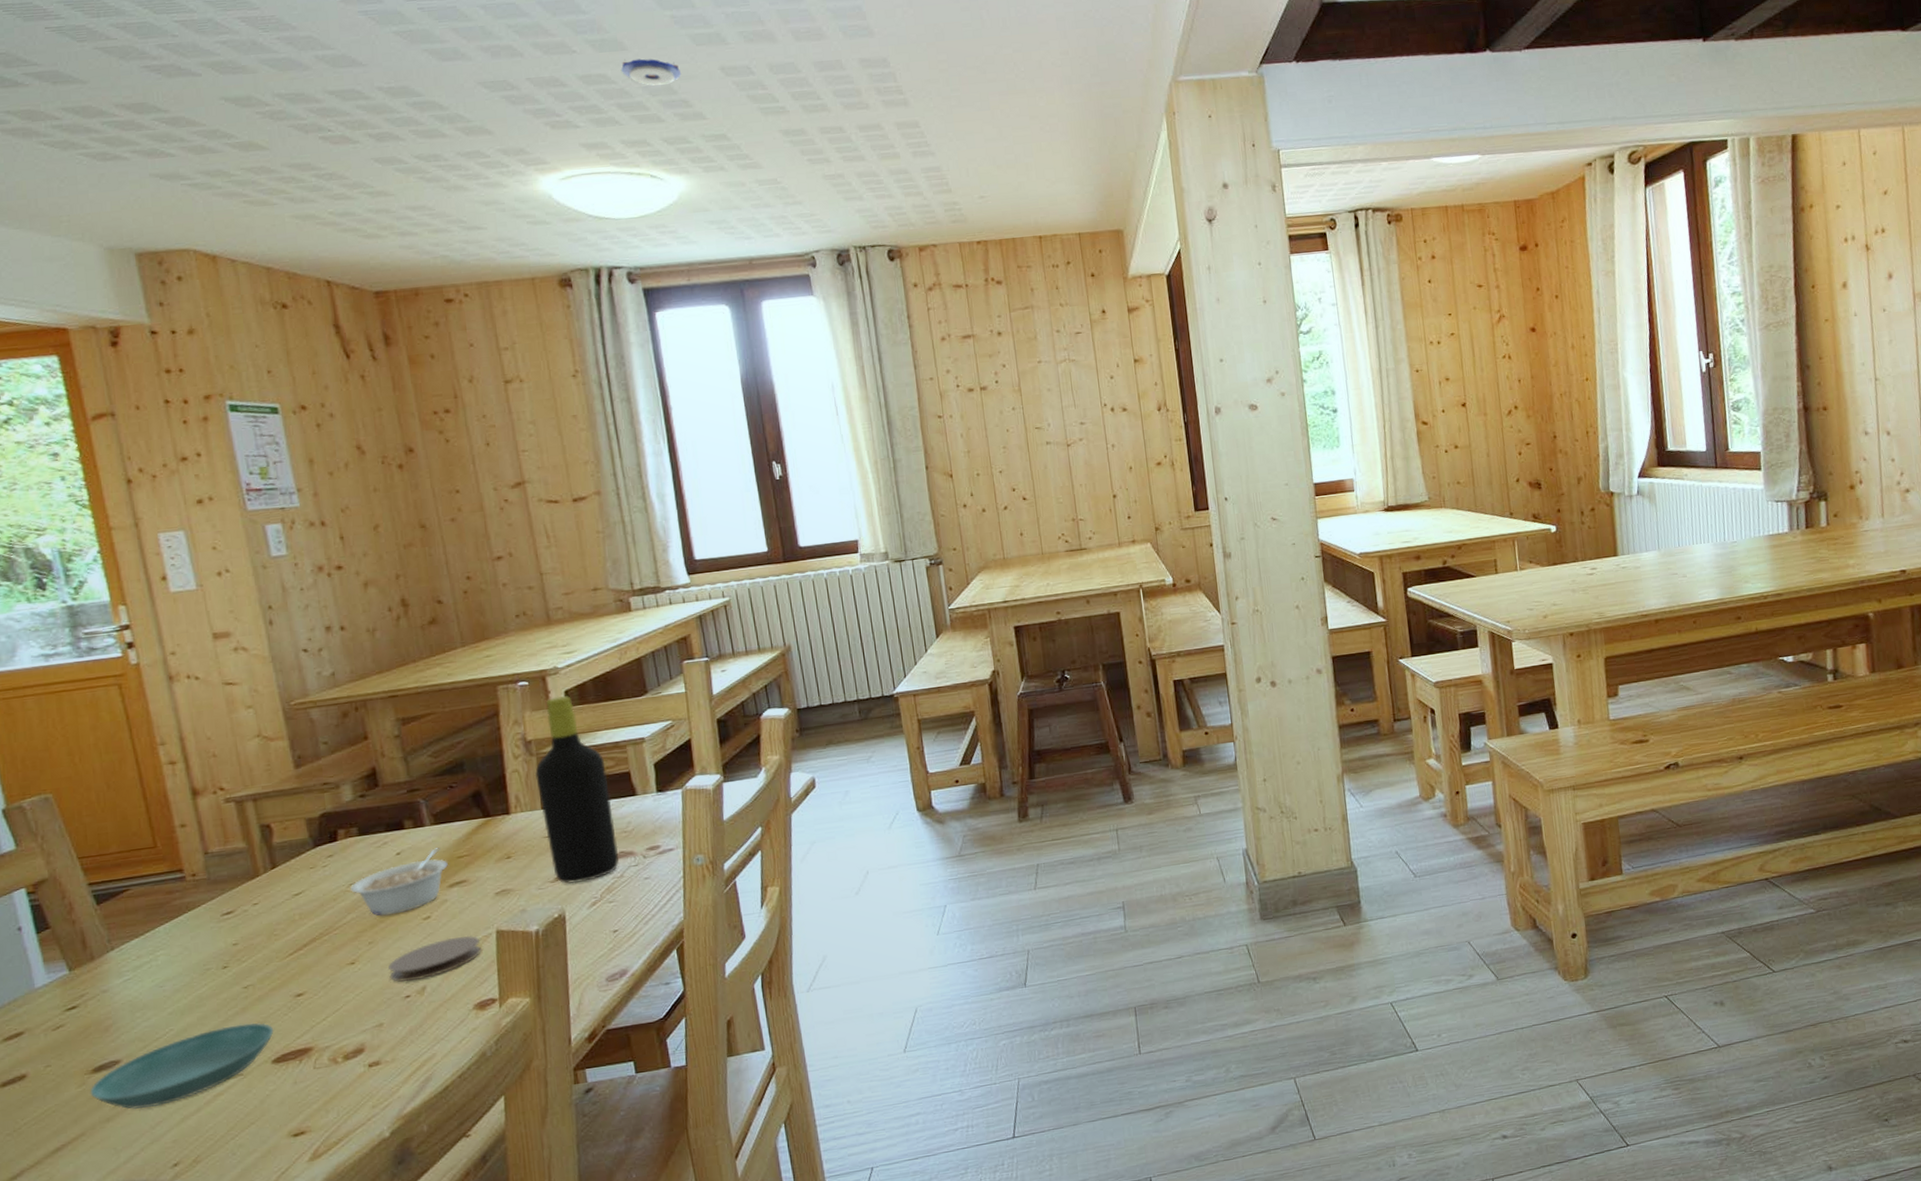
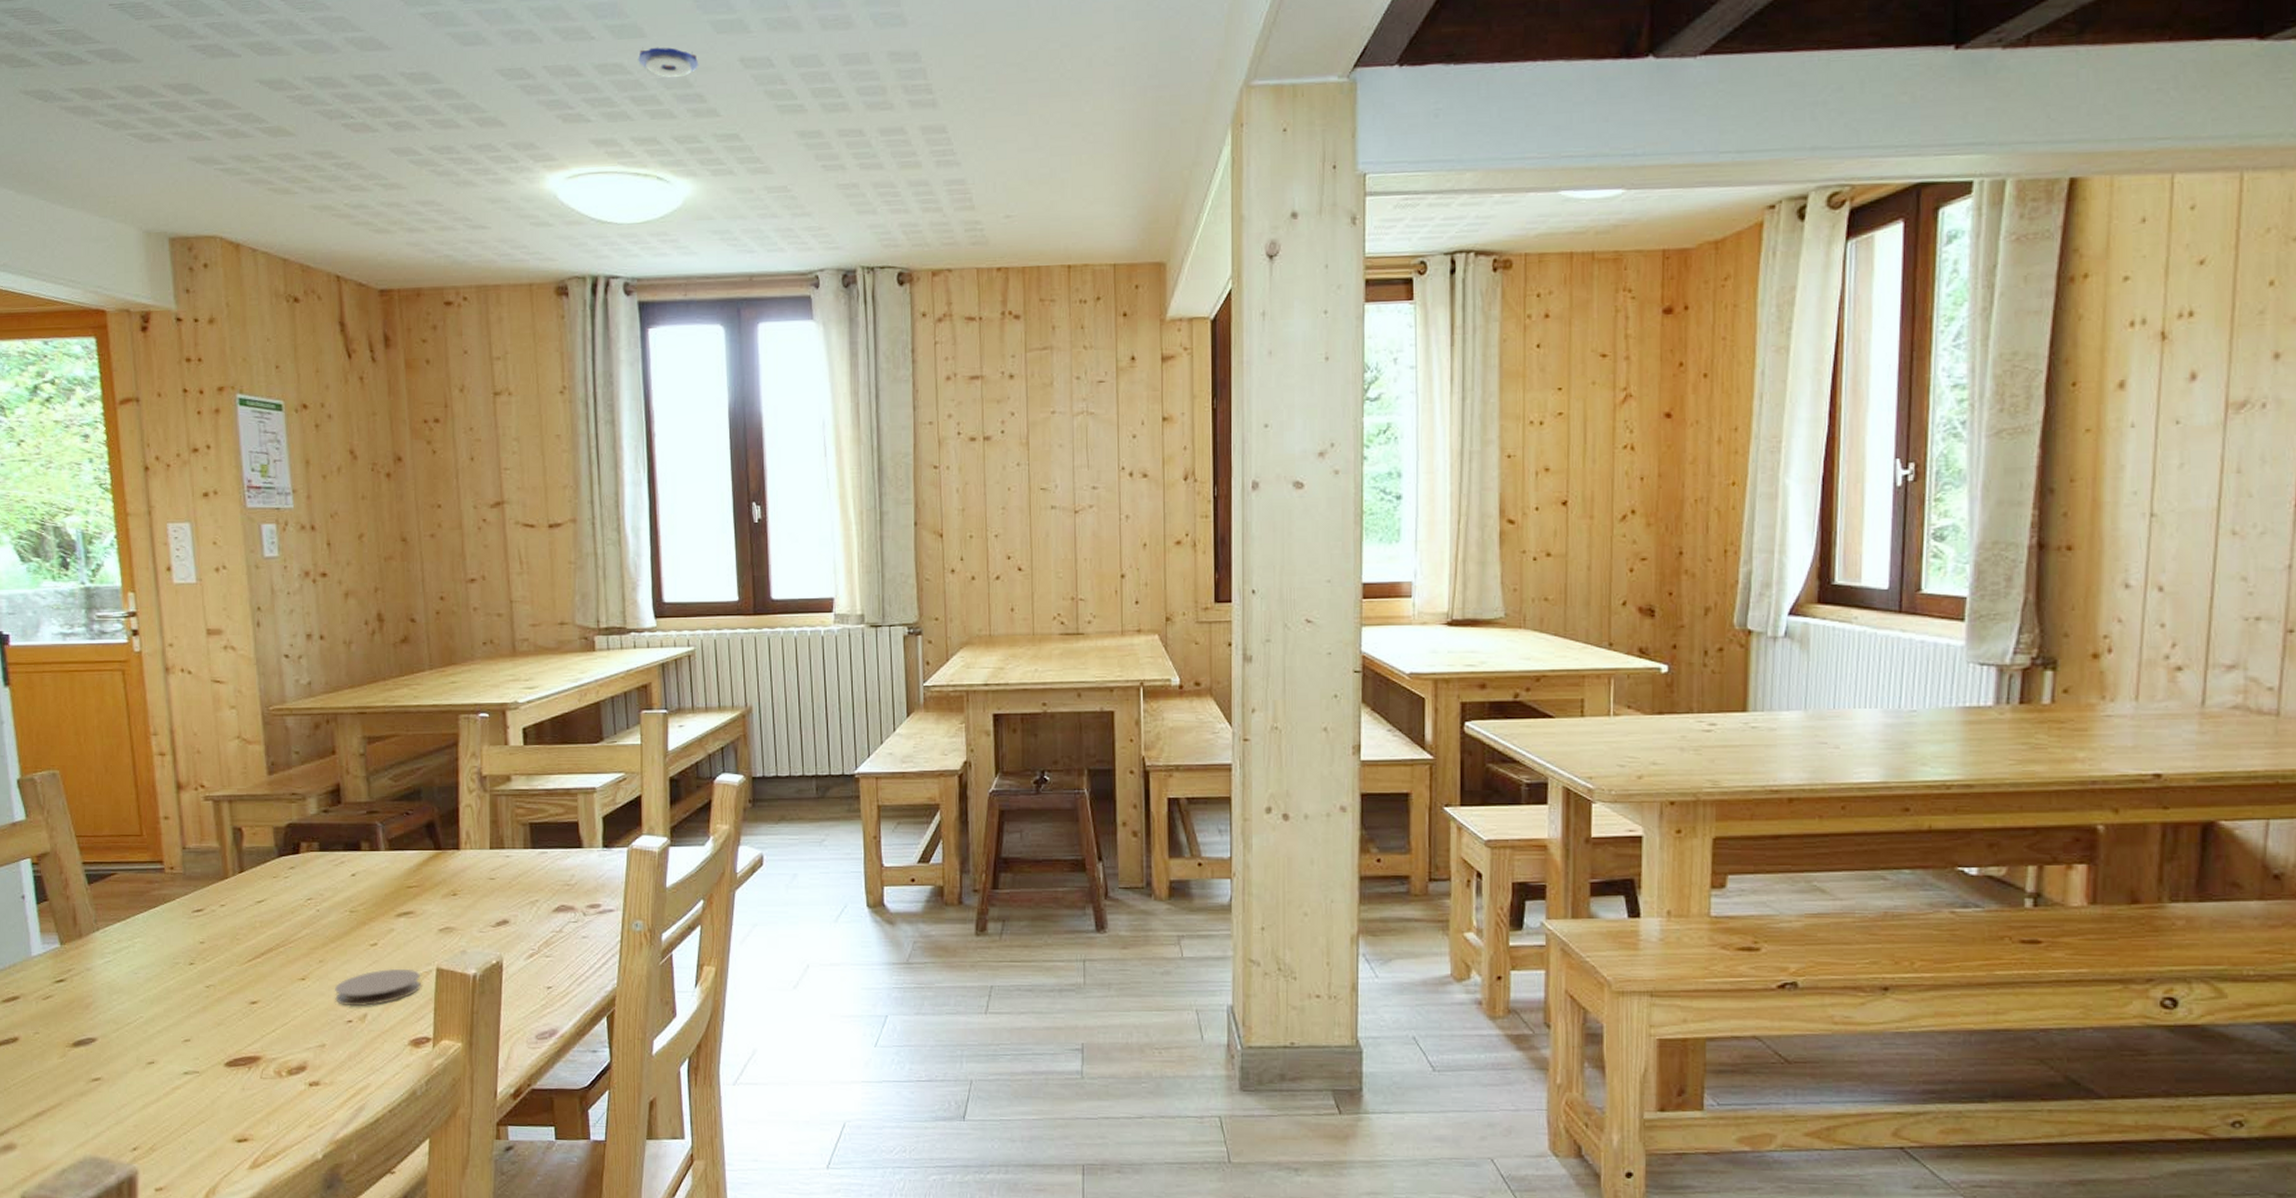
saucer: present [90,1022,274,1109] -> none [69,1022,229,1089]
legume: present [351,847,448,916] -> none [308,874,398,936]
bottle: present [534,696,619,884] -> none [486,732,560,932]

